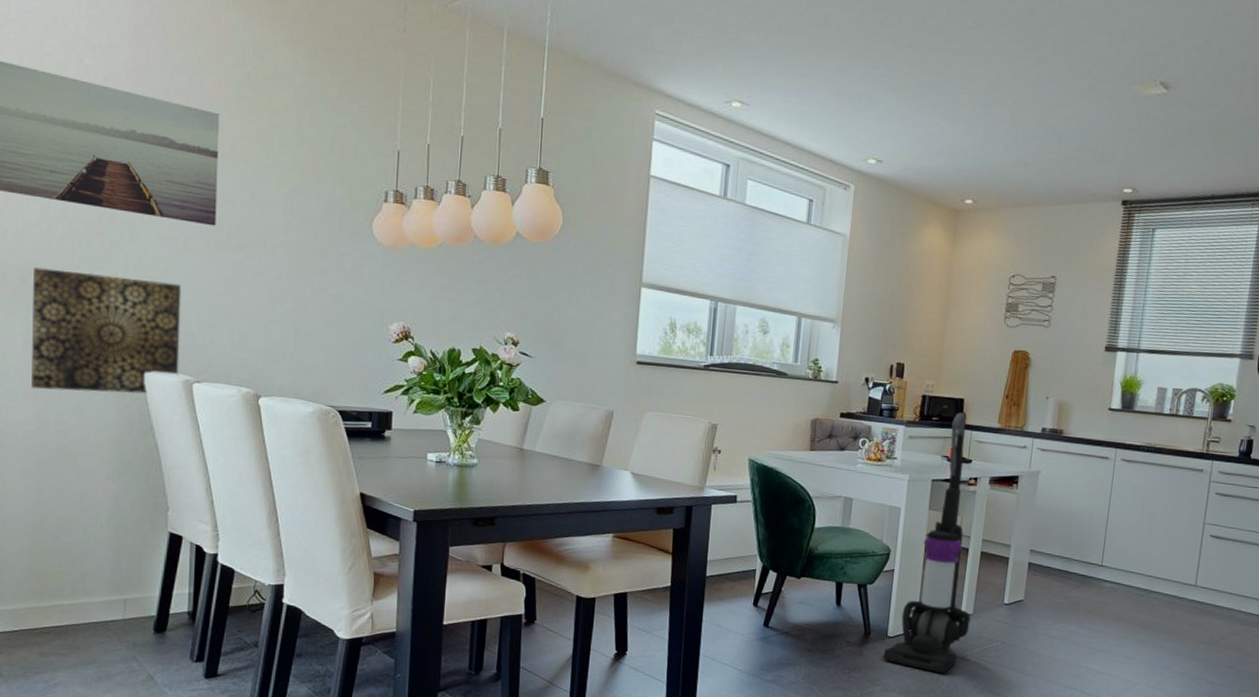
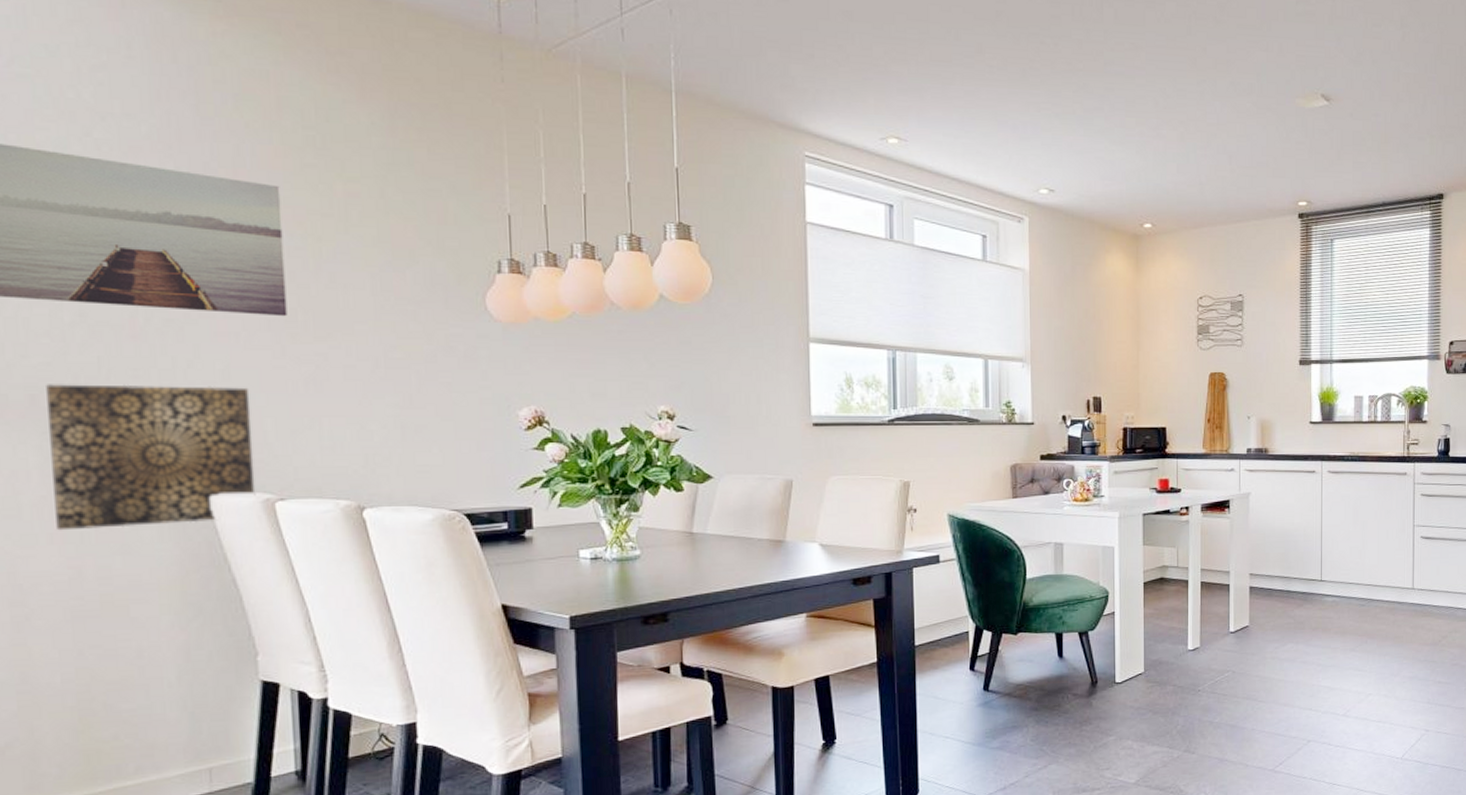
vacuum cleaner: present [882,412,971,674] -> none [1113,442,1198,714]

